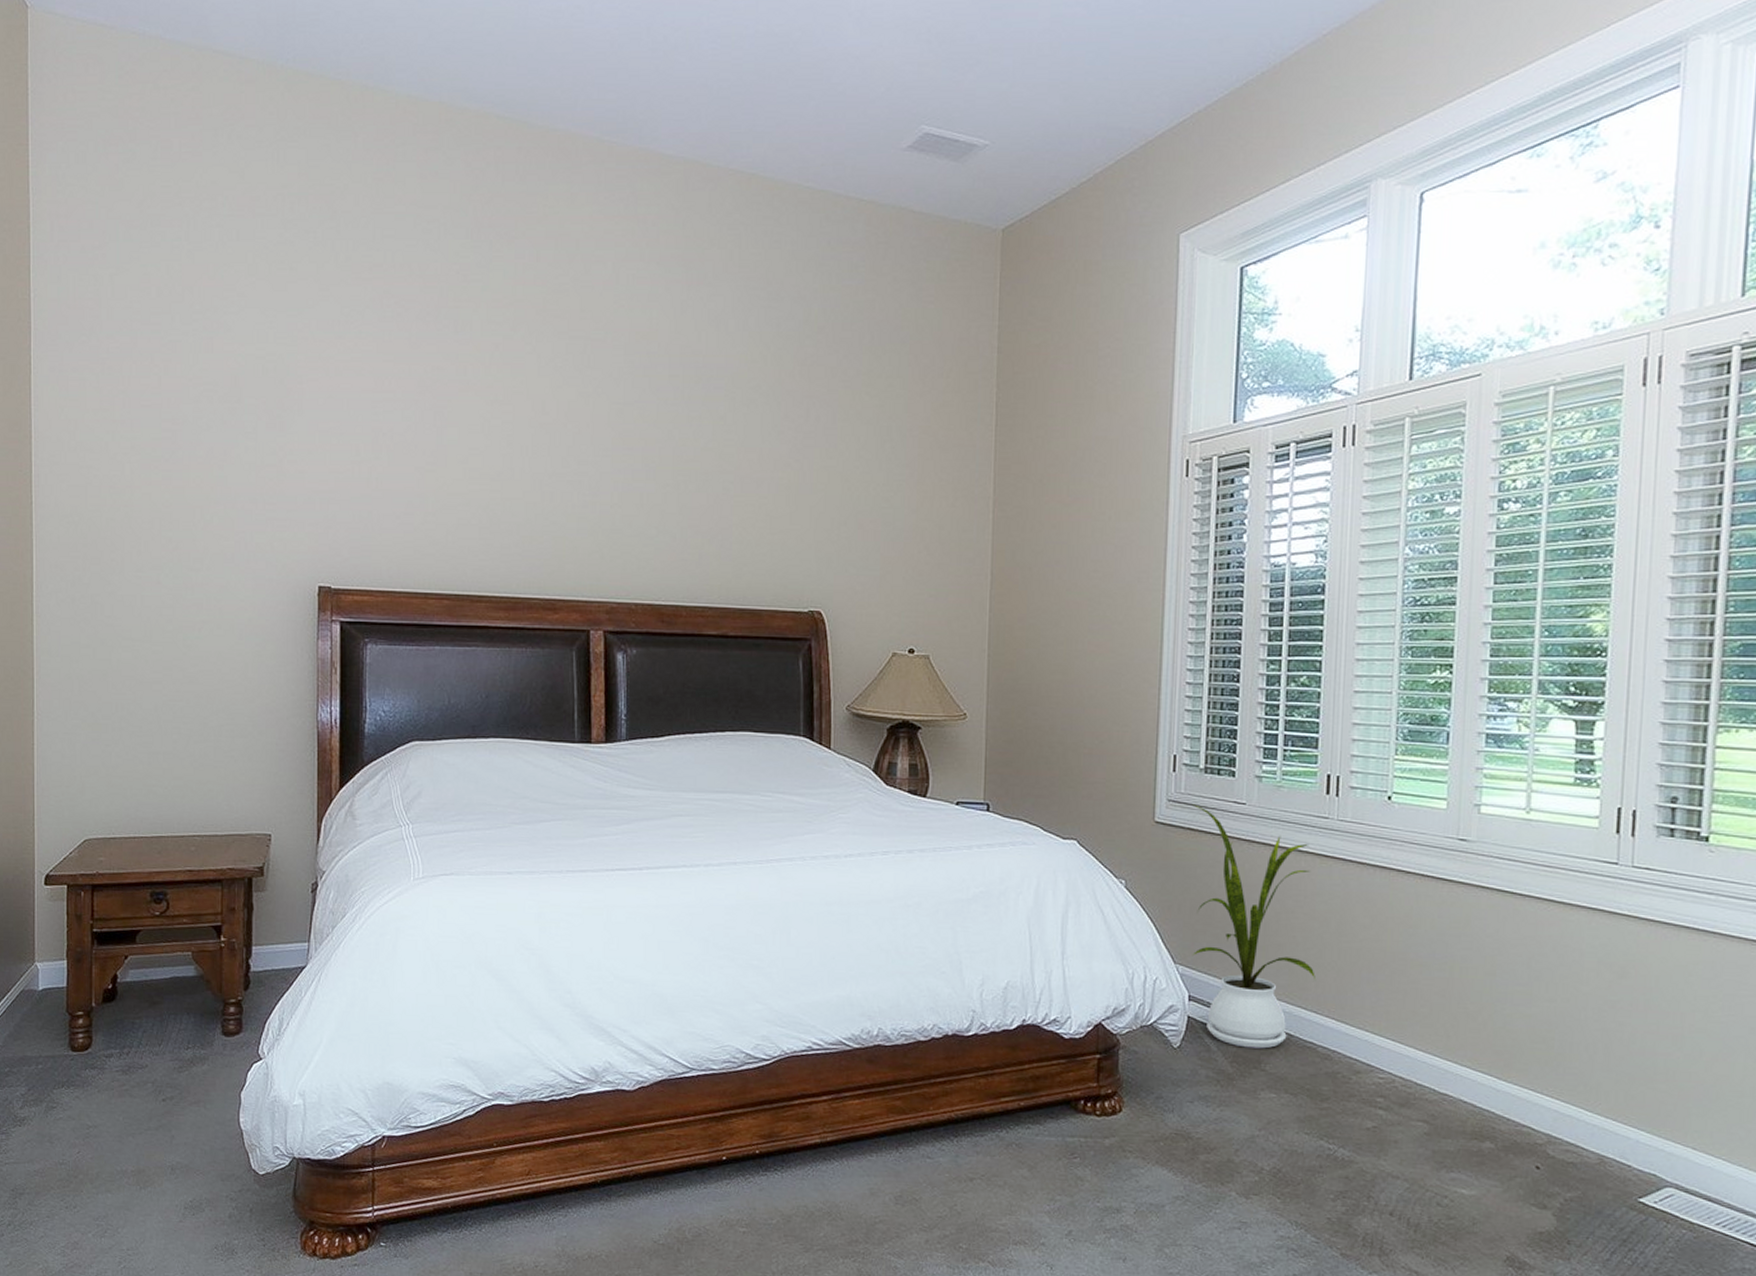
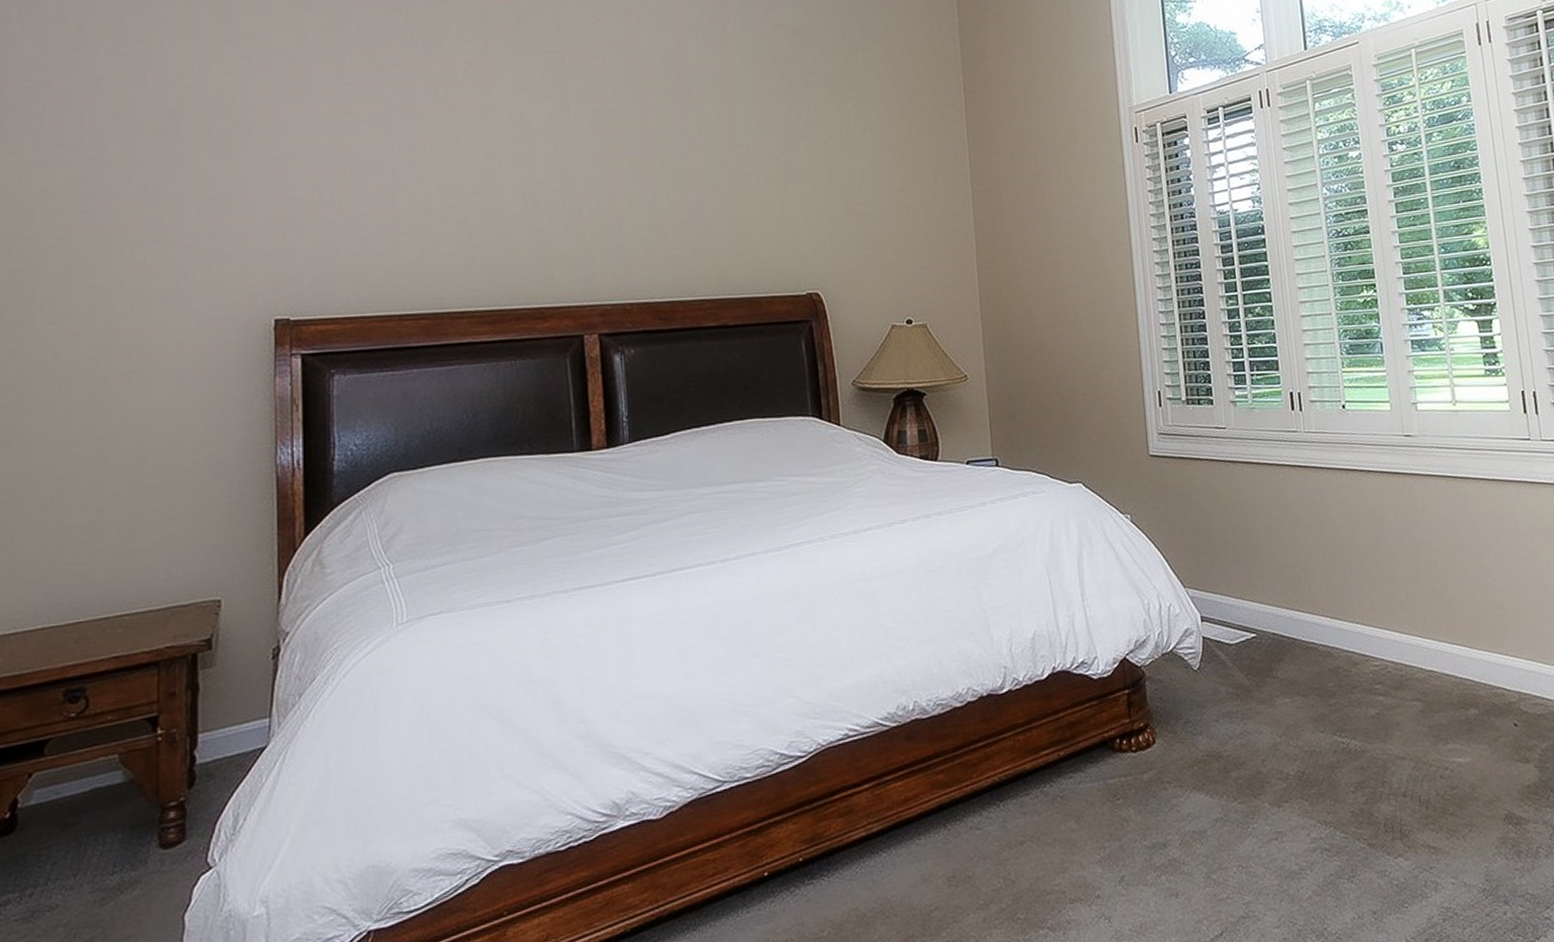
house plant: present [1192,804,1315,1049] -> none [1180,434,1307,659]

